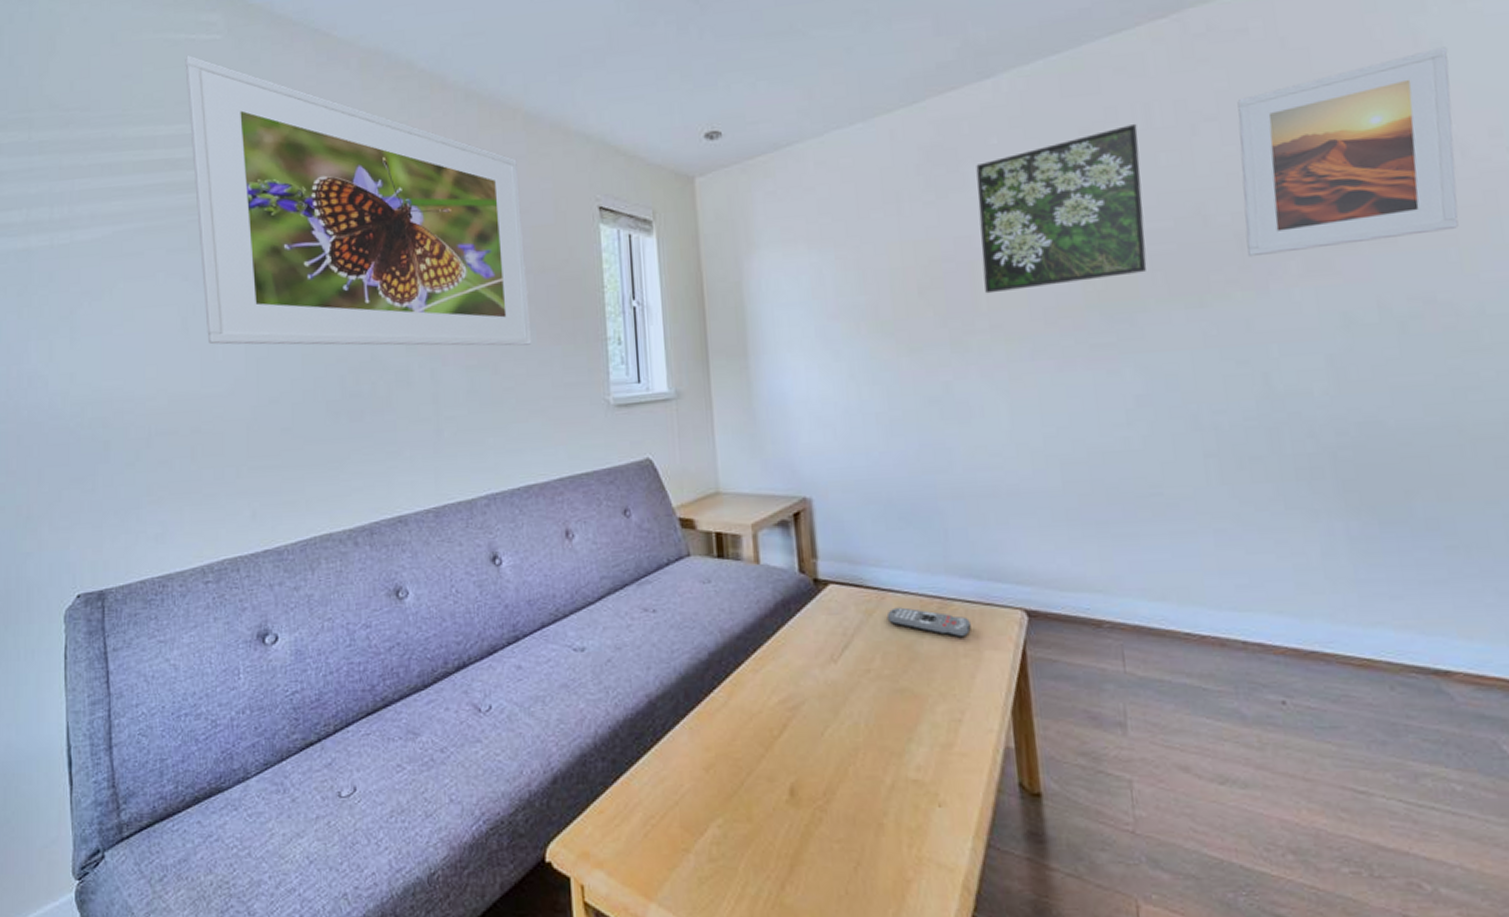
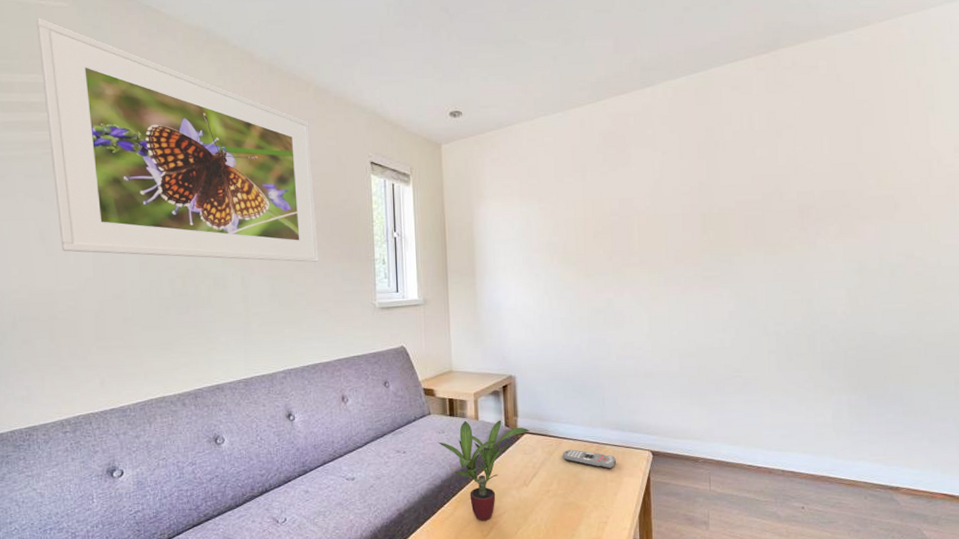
potted plant: none [702,563,836,715] -> present [438,420,529,521]
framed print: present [976,123,1147,294] -> none [637,126,743,239]
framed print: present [1237,47,1459,257] -> none [805,89,936,222]

